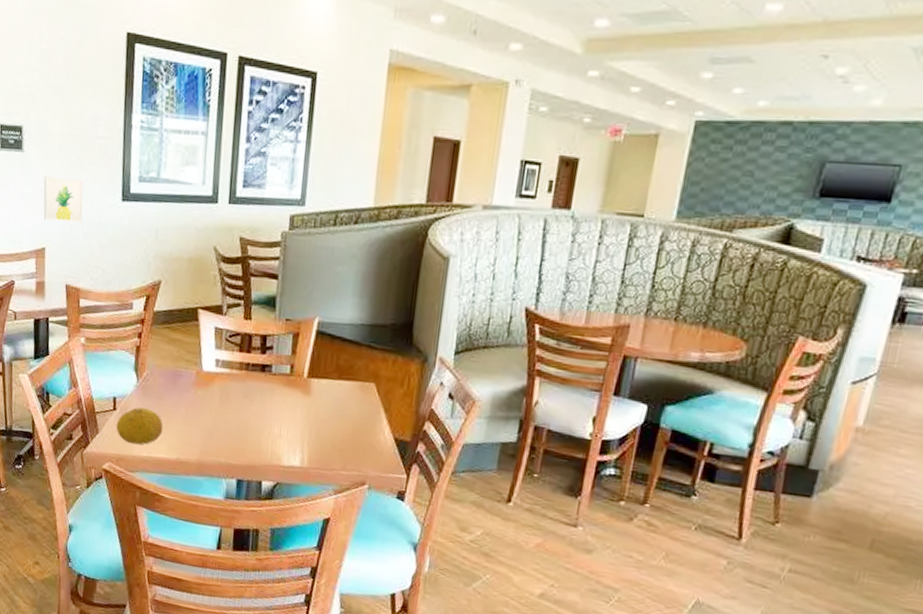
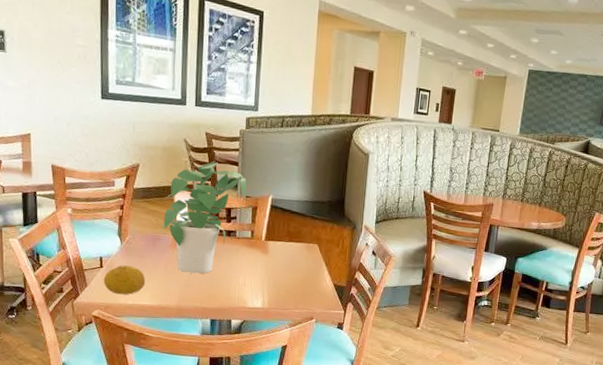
wall art: present [43,176,84,224] -> none [27,74,66,116]
potted plant: none [181,274,288,421] -> present [160,161,247,274]

